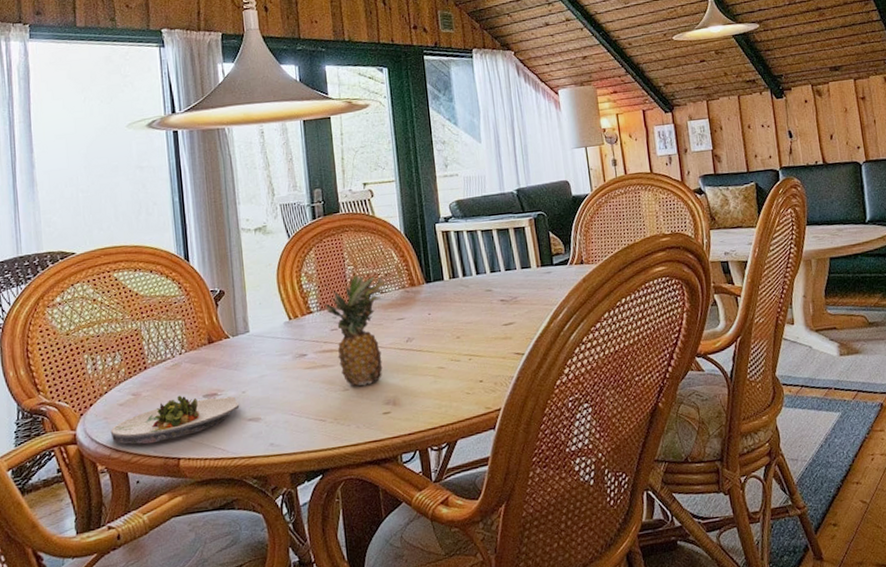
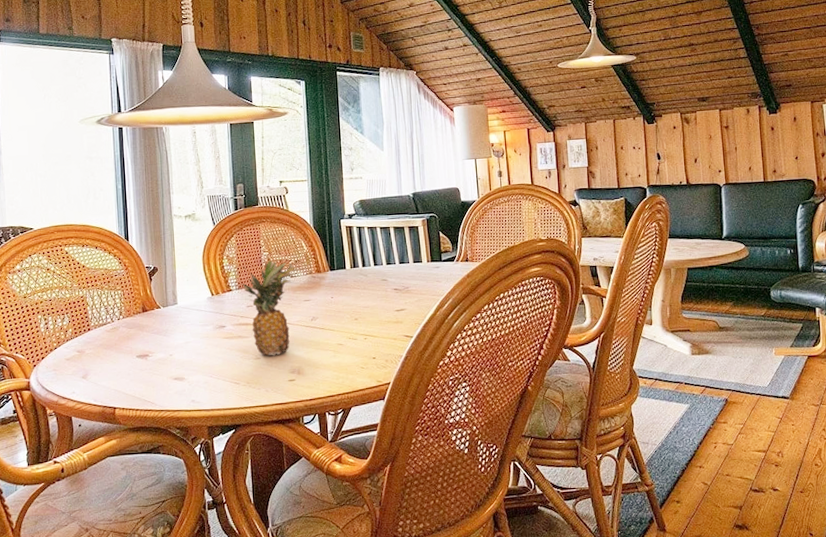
salad plate: present [110,395,240,445] -> none [58,354,167,394]

